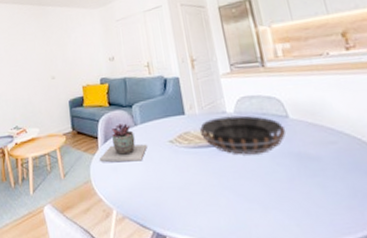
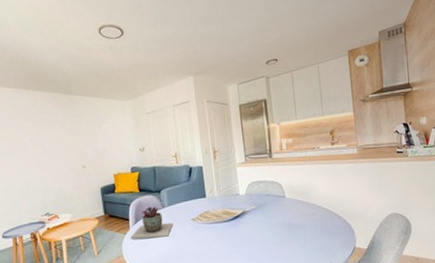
decorative bowl: present [199,115,287,156] -> none [217,196,283,228]

